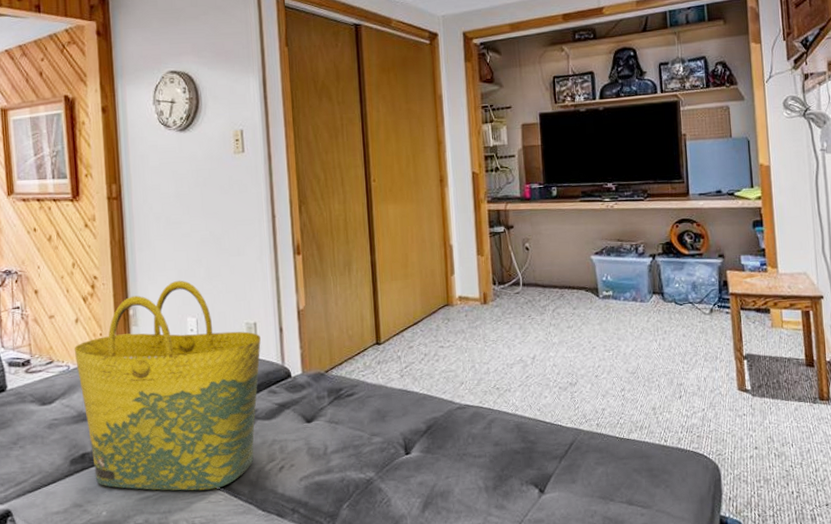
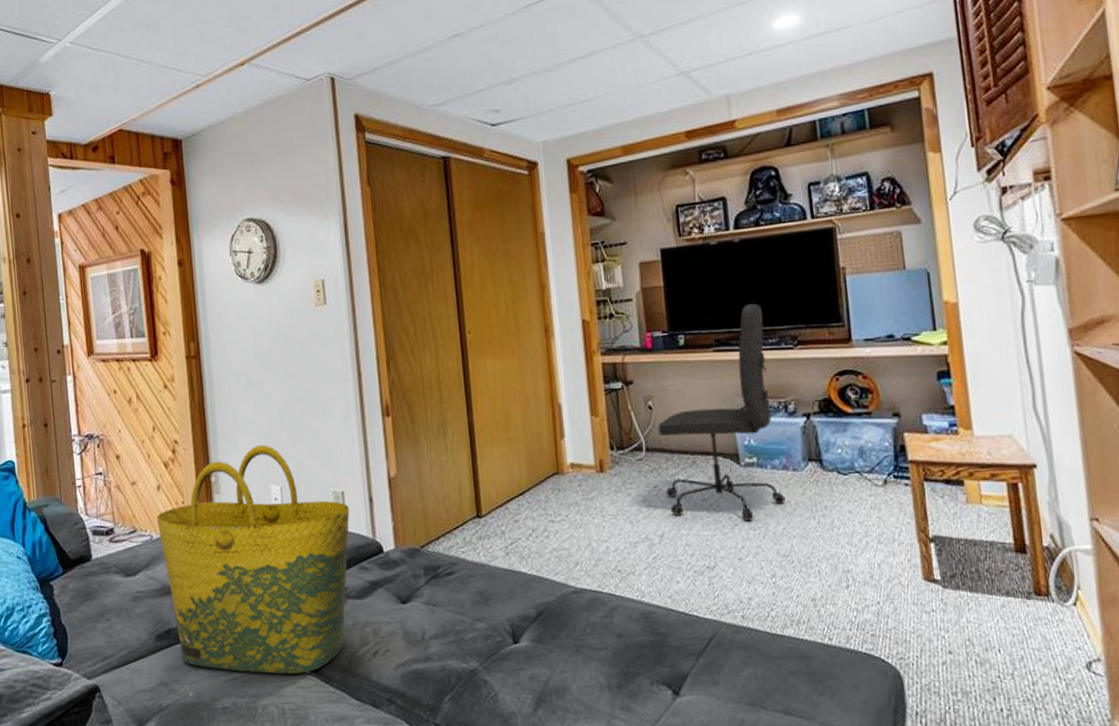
office chair: none [533,162,634,345] -> present [657,303,786,522]

